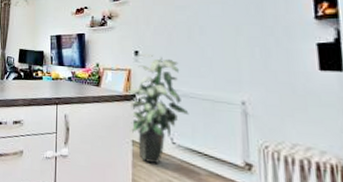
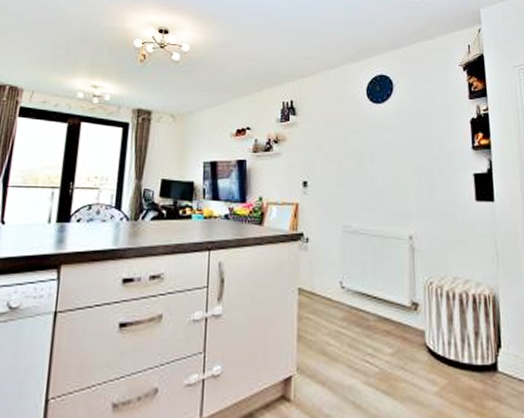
indoor plant: present [128,53,189,165] -> none [294,184,359,314]

